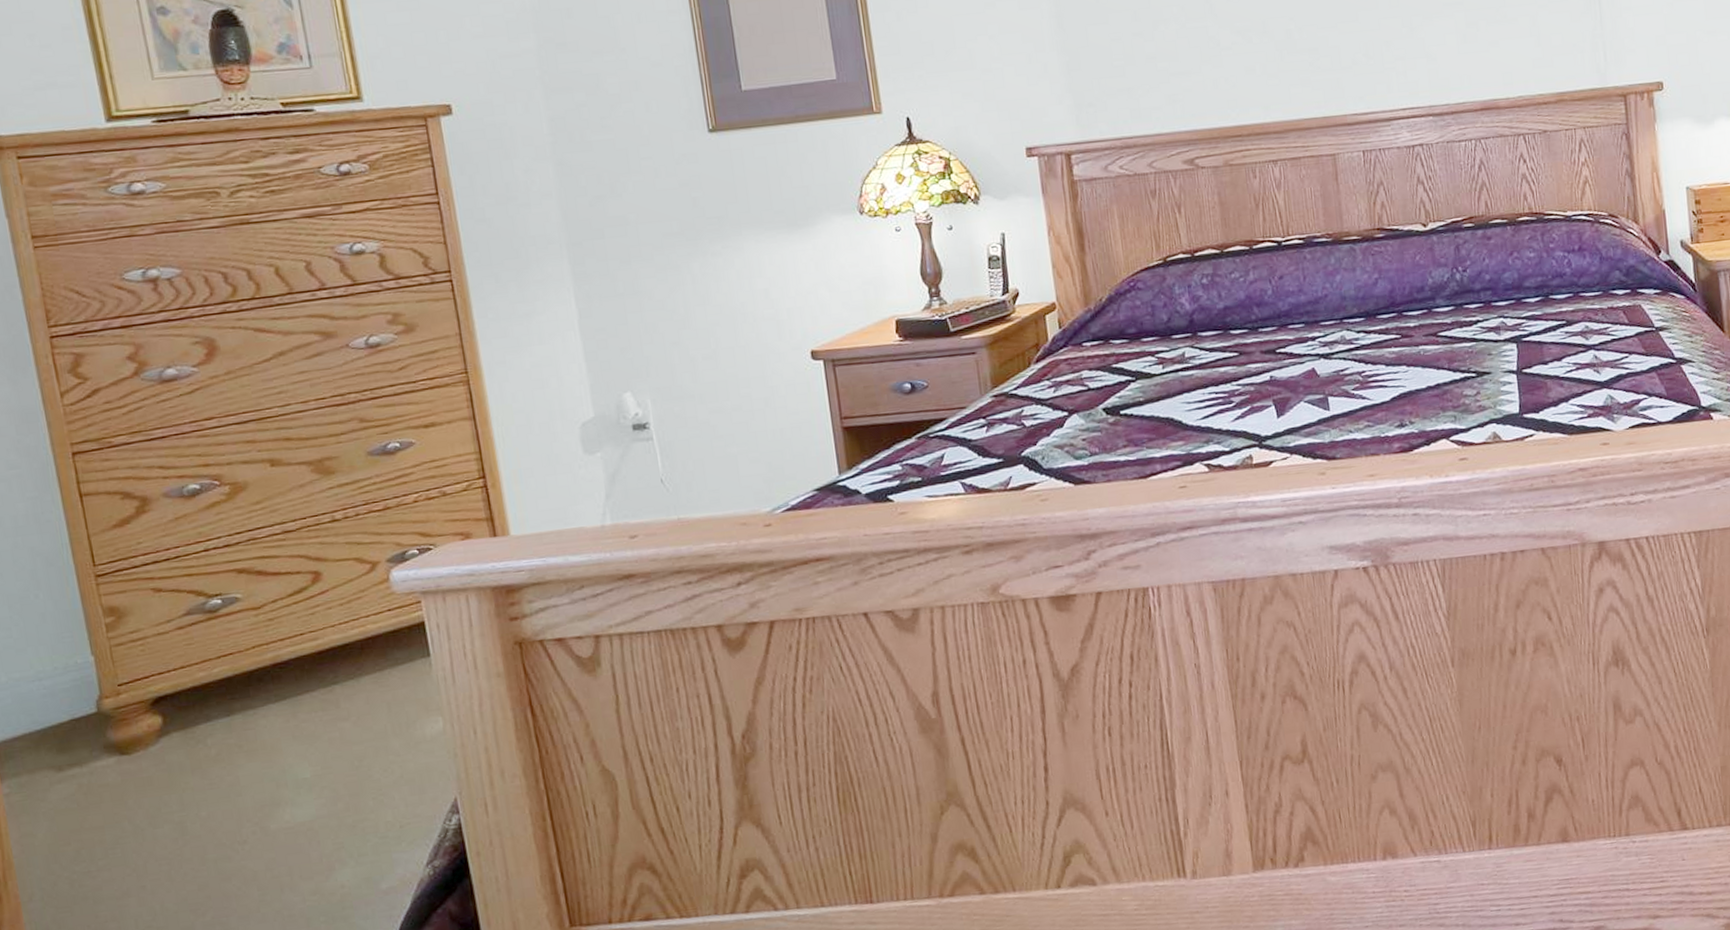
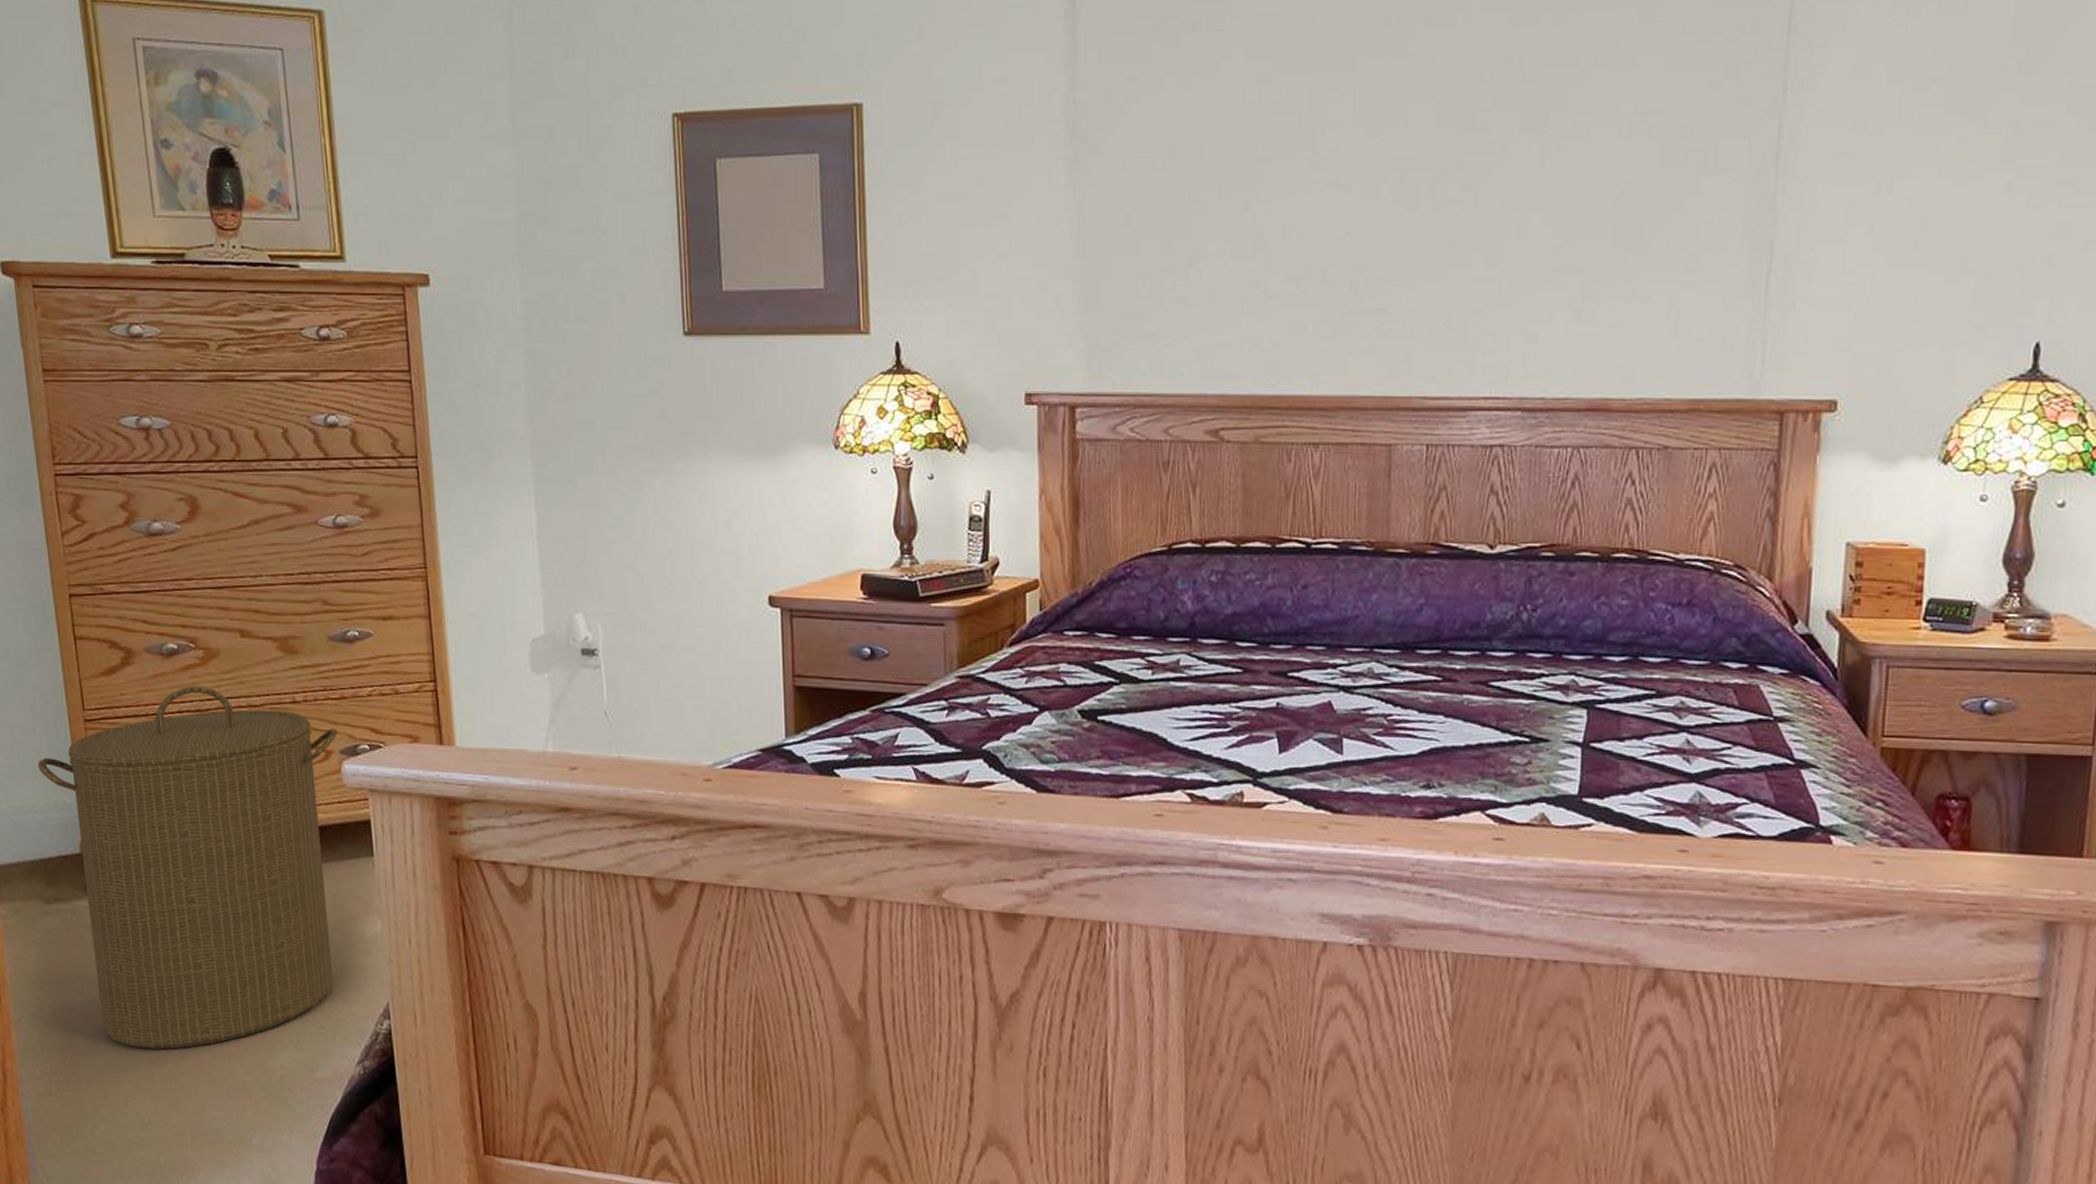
laundry hamper: none [42,520,395,902] -> present [38,686,338,1049]

